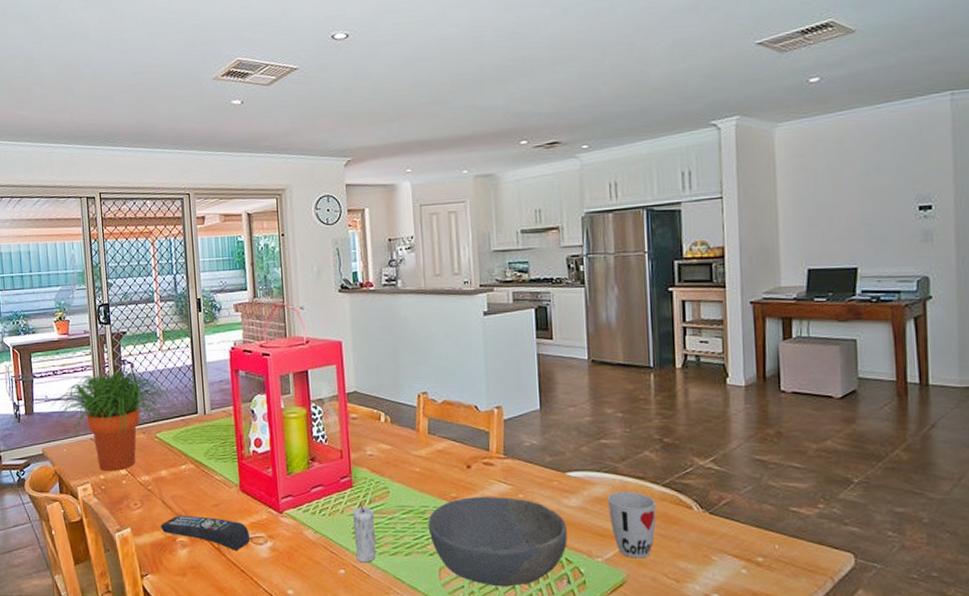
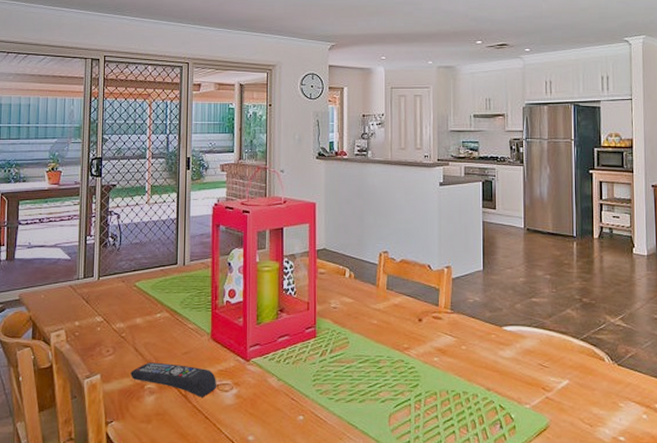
potted plant: present [51,367,170,471] -> none [34,218,152,318]
candle: present [352,500,377,563] -> none [314,350,335,409]
bowl: present [428,496,568,587] -> none [382,347,501,432]
cup: present [607,491,657,559] -> none [536,344,576,405]

